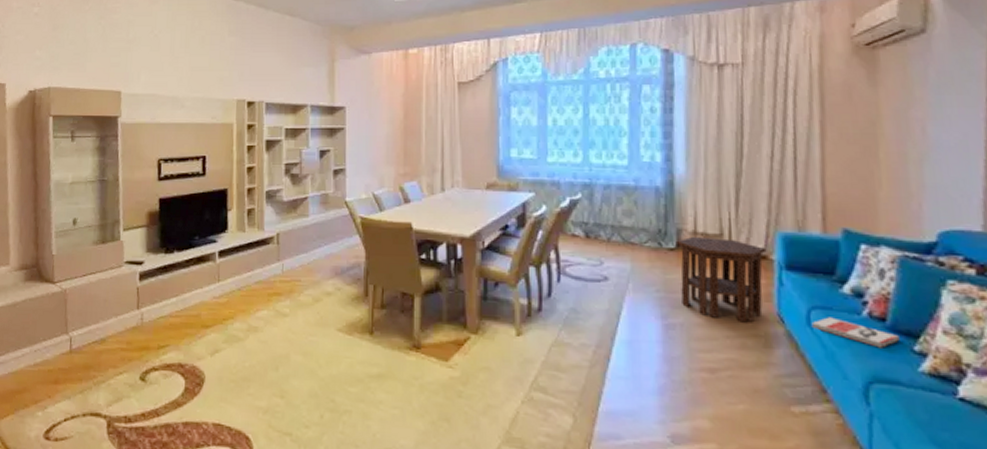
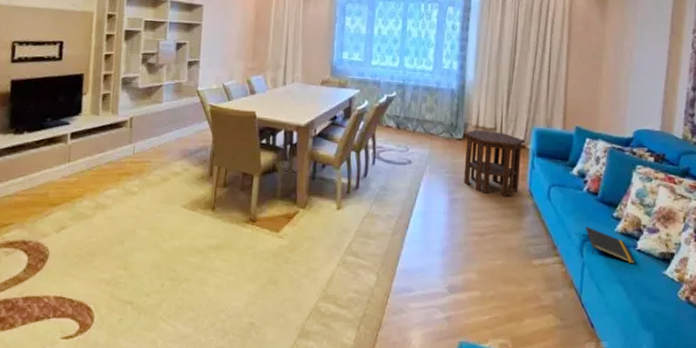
book: present [811,317,900,348] -> none [550,192,605,215]
notepad: none [869,363,957,419] -> present [585,226,635,264]

